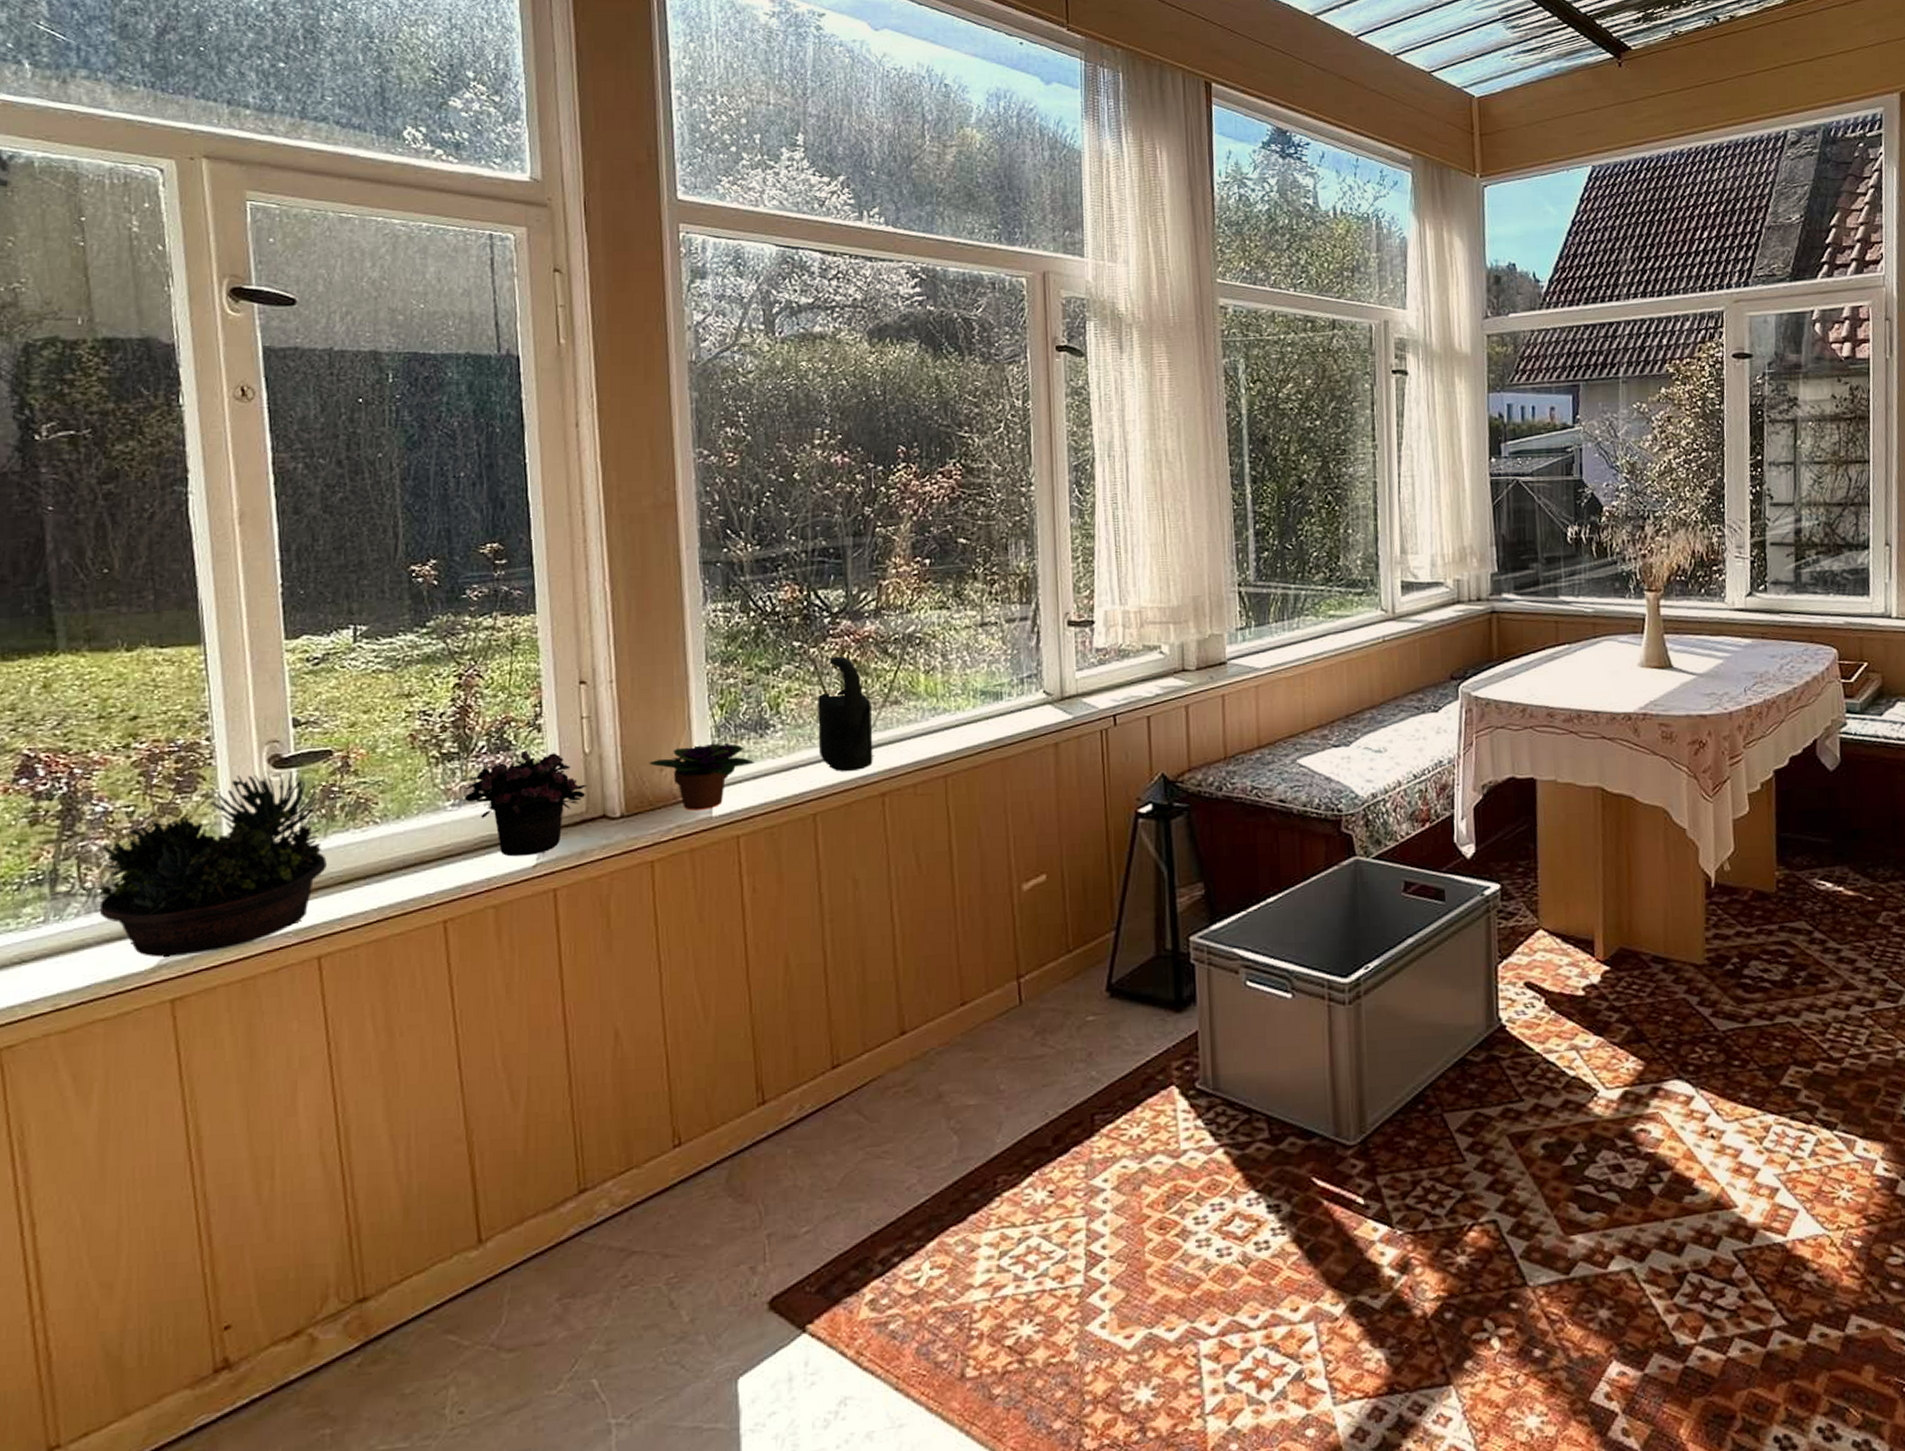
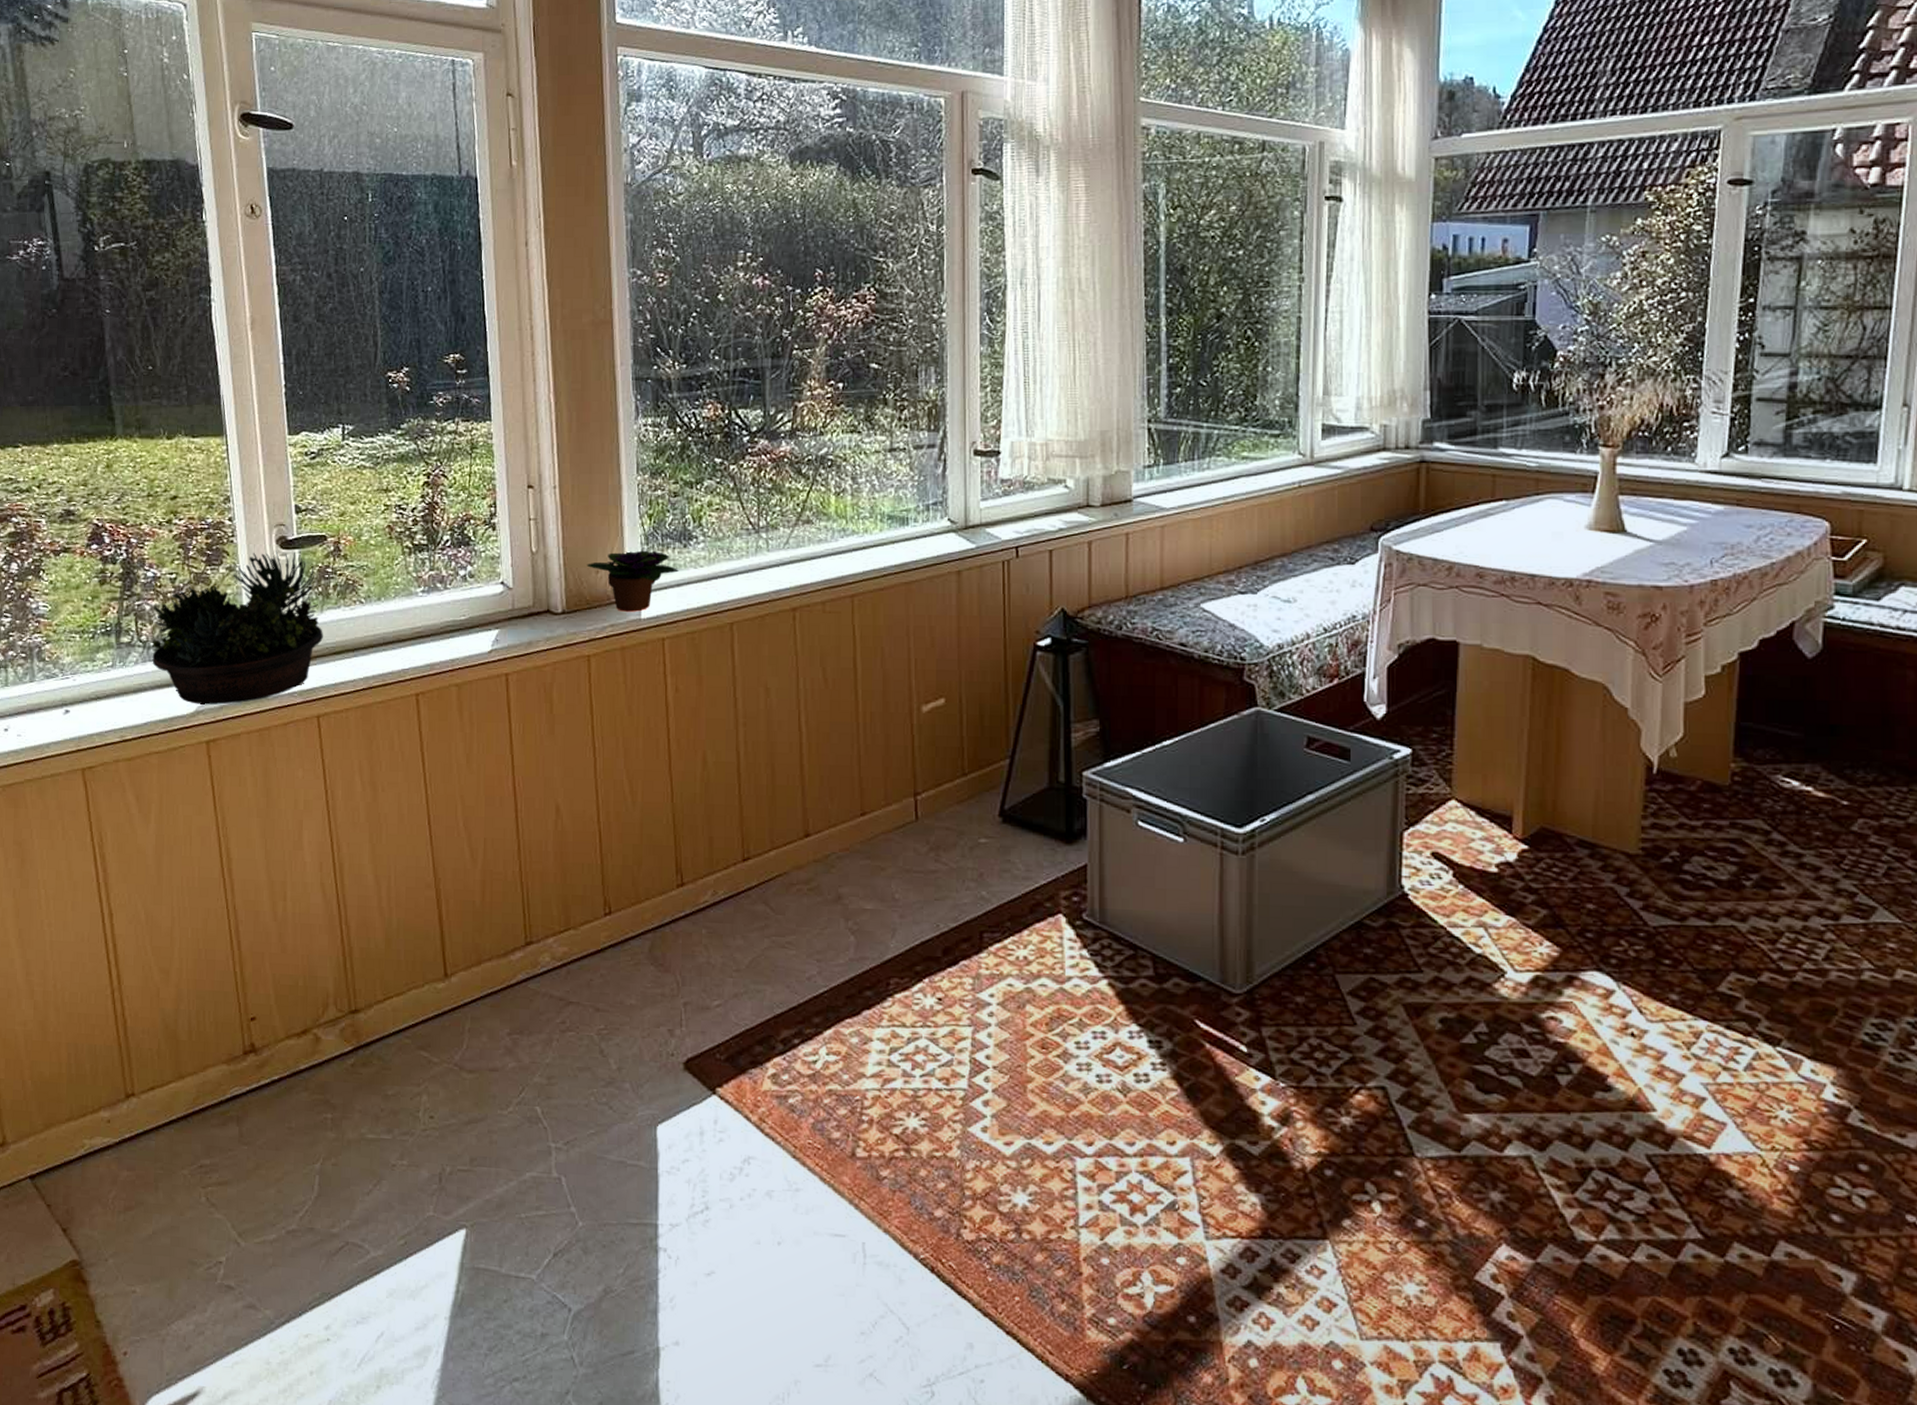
potted flower: present [465,750,588,857] -> none [433,546,534,642]
watering can: present [817,656,873,771] -> none [735,474,786,584]

